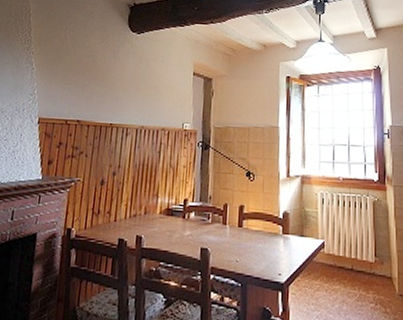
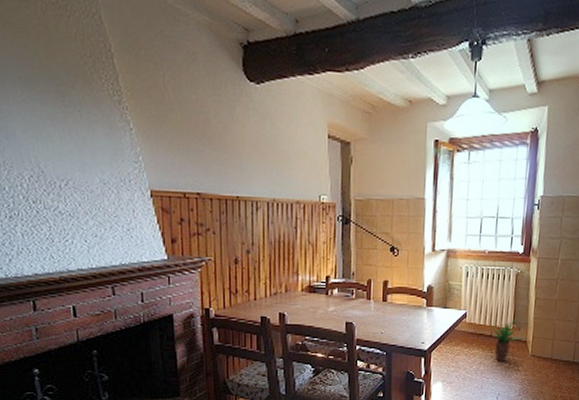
potted plant: none [350,252,389,301] -> present [490,319,524,361]

